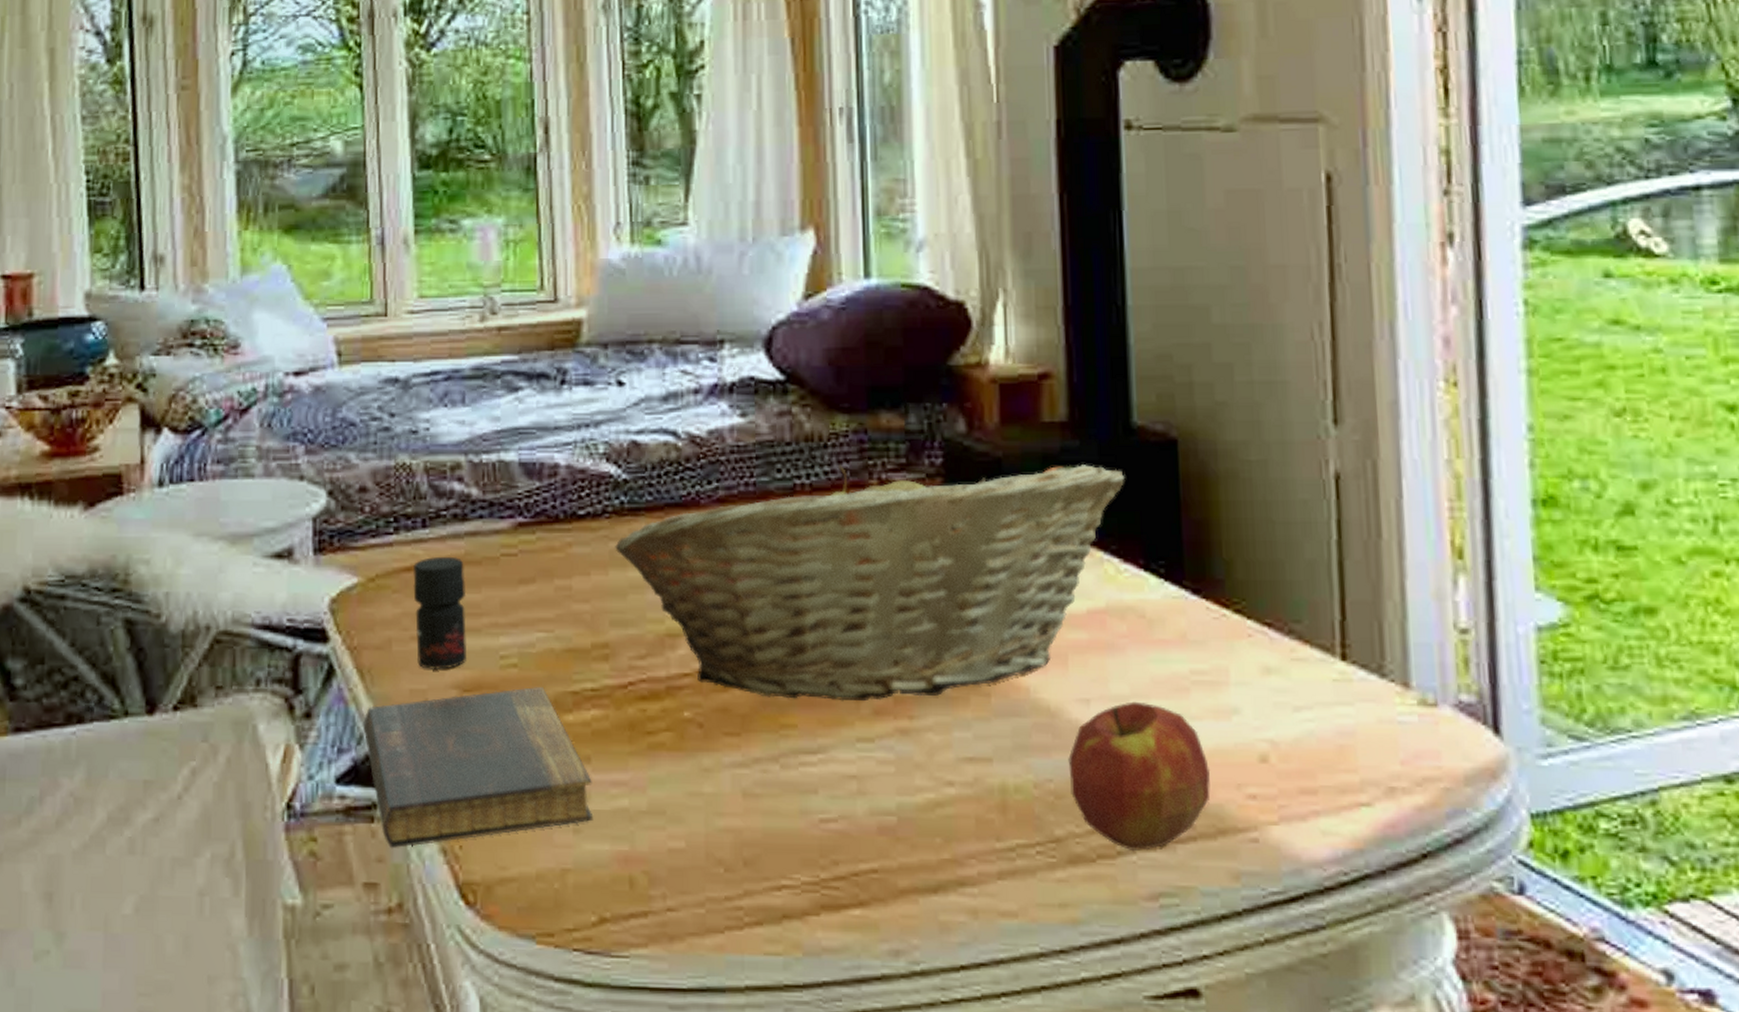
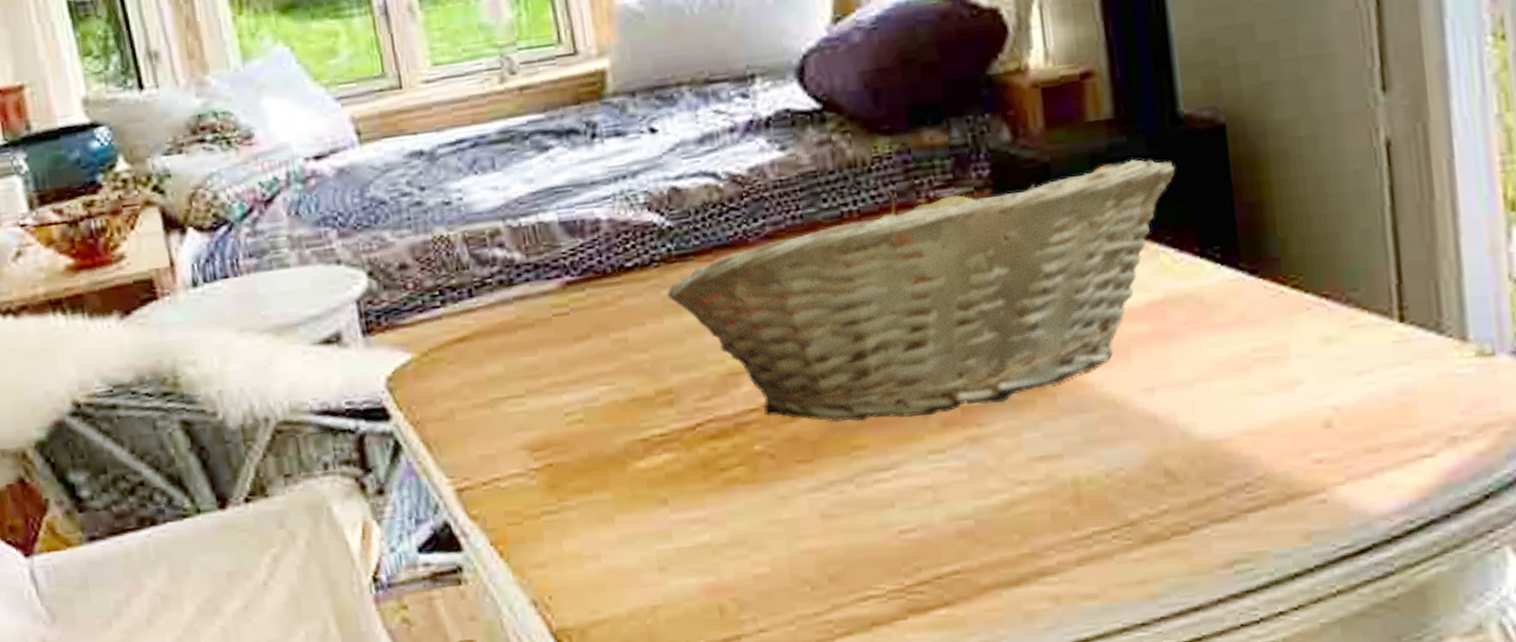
book: present [363,687,594,849] -> none [436,438,677,607]
jar: present [412,556,467,669] -> none [465,322,532,434]
apple: present [1068,701,1211,852] -> none [1137,384,1278,526]

